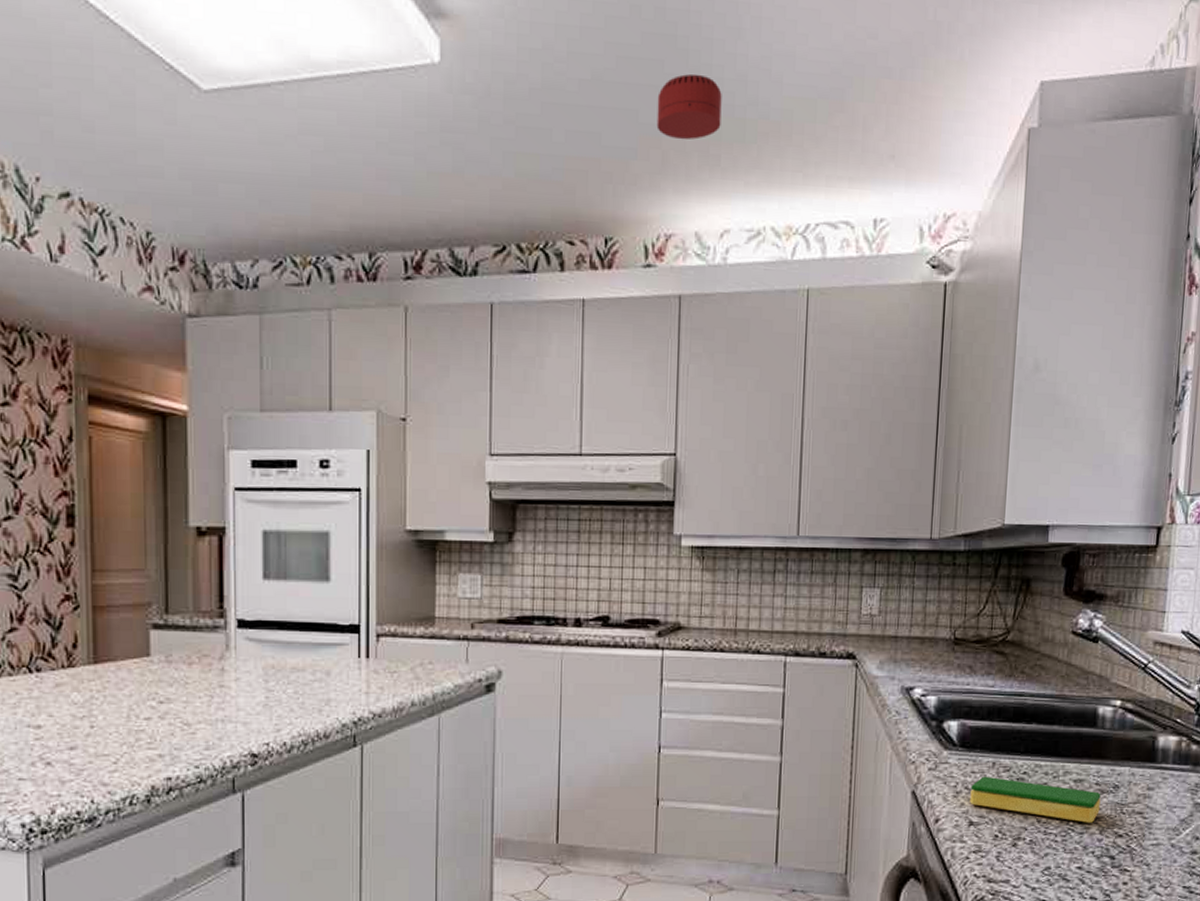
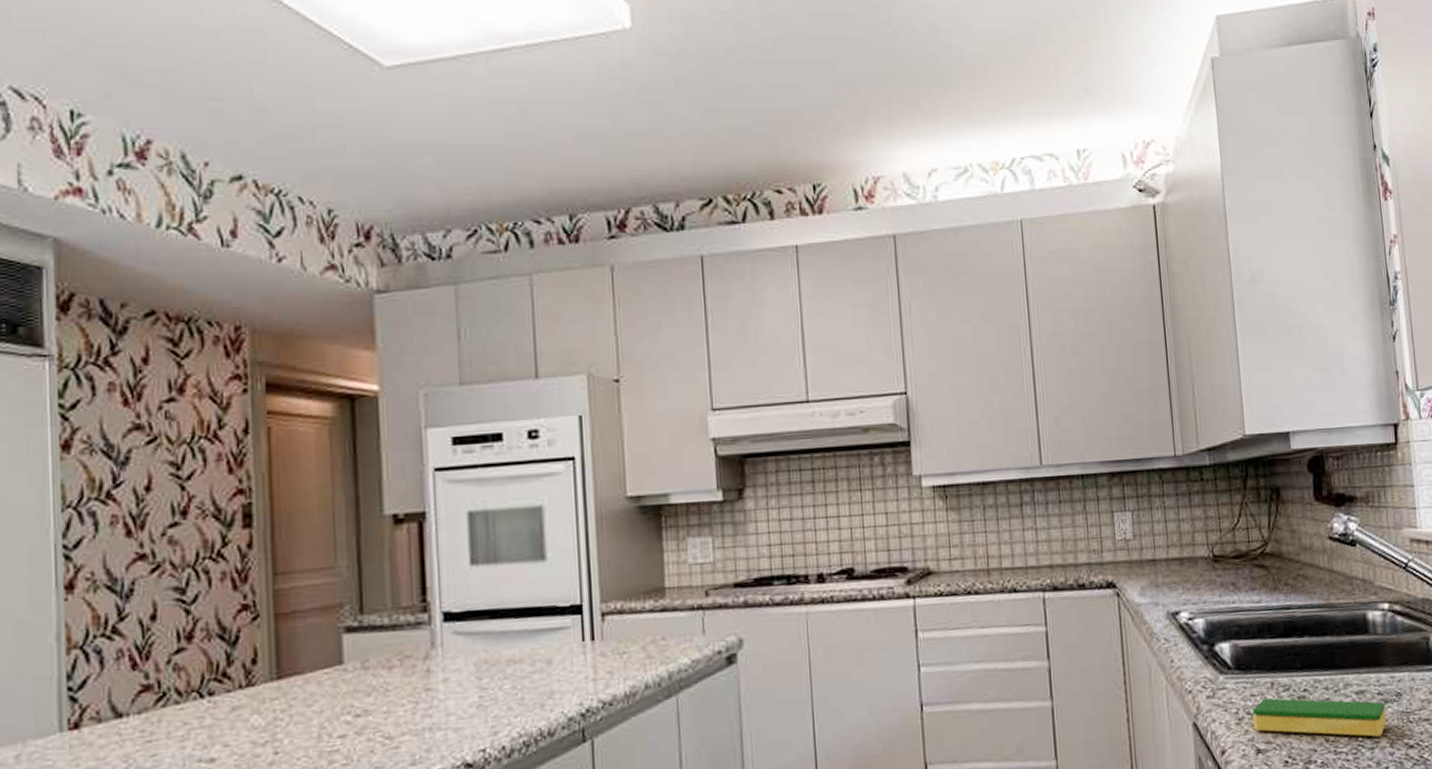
smoke detector: present [656,73,722,140] -> none [852,25,918,87]

